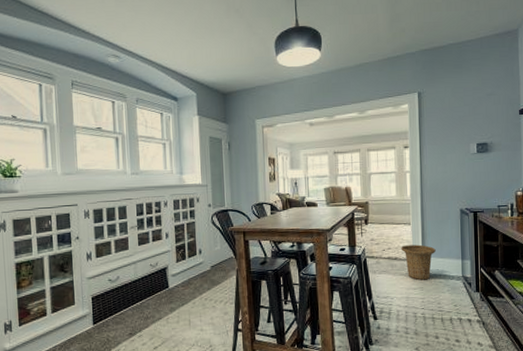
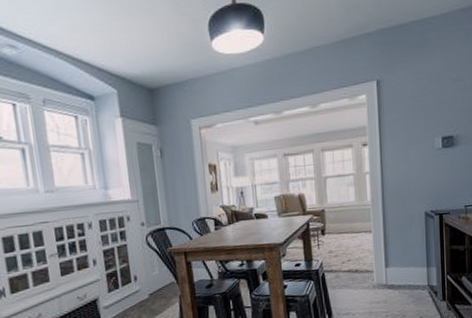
basket: present [401,244,436,281] -> none [362,254,400,293]

